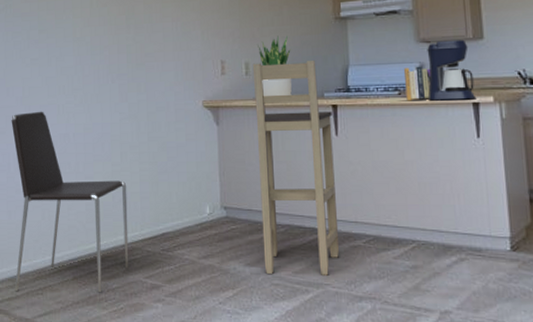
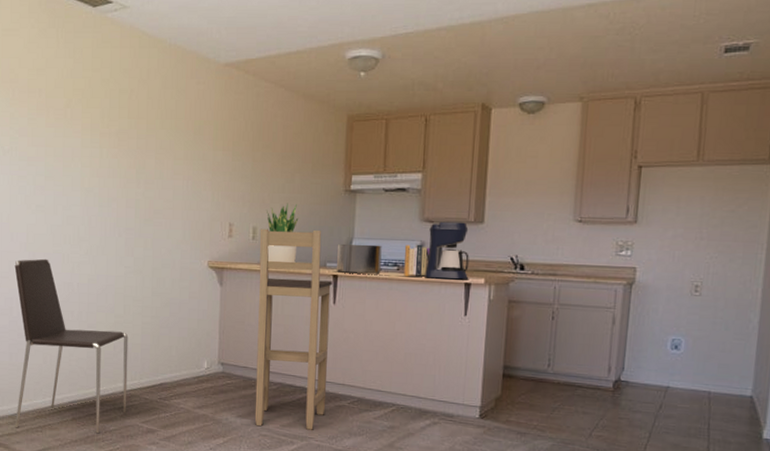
toaster: none [333,70,383,103] -> present [336,243,382,275]

